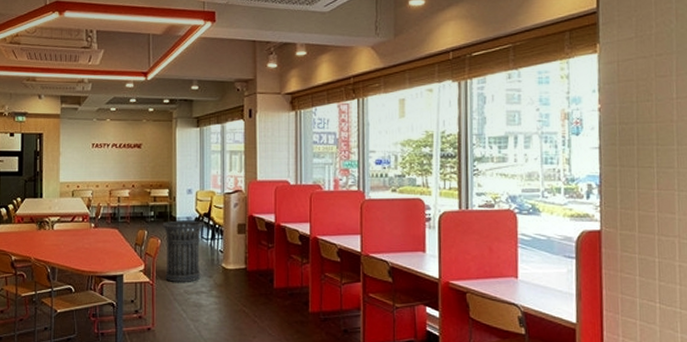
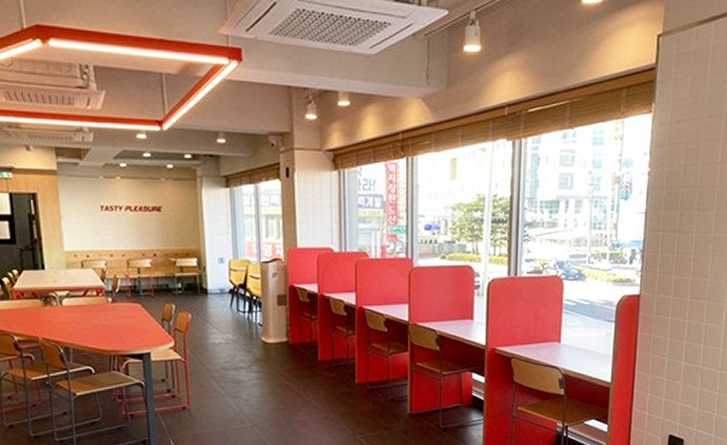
trash can: present [162,220,203,283] -> none [192,292,239,360]

